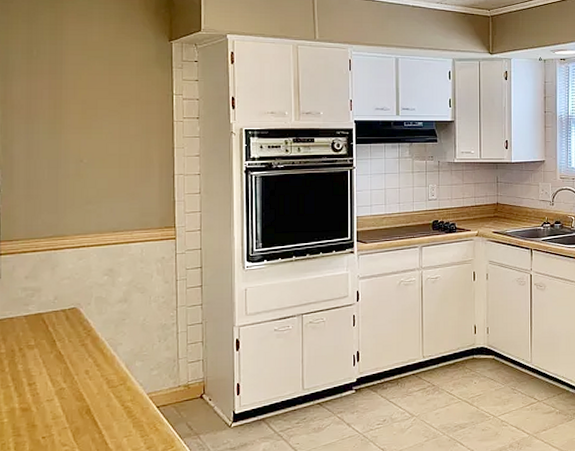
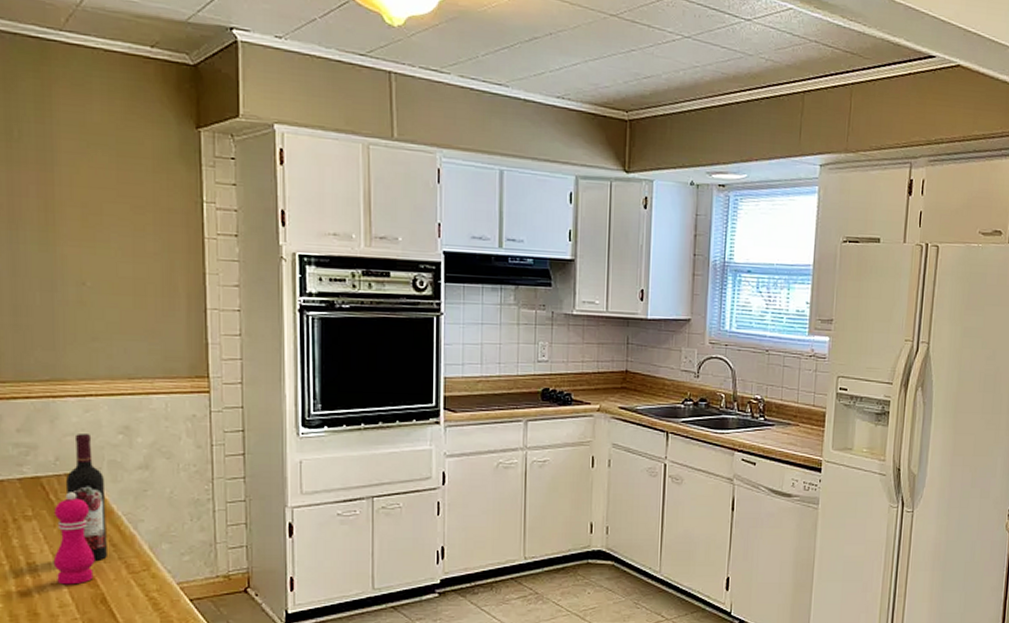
pepper mill: none [49,324,83,400] -> present [53,492,95,585]
wine bottle: none [61,277,93,379] -> present [65,434,107,560]

